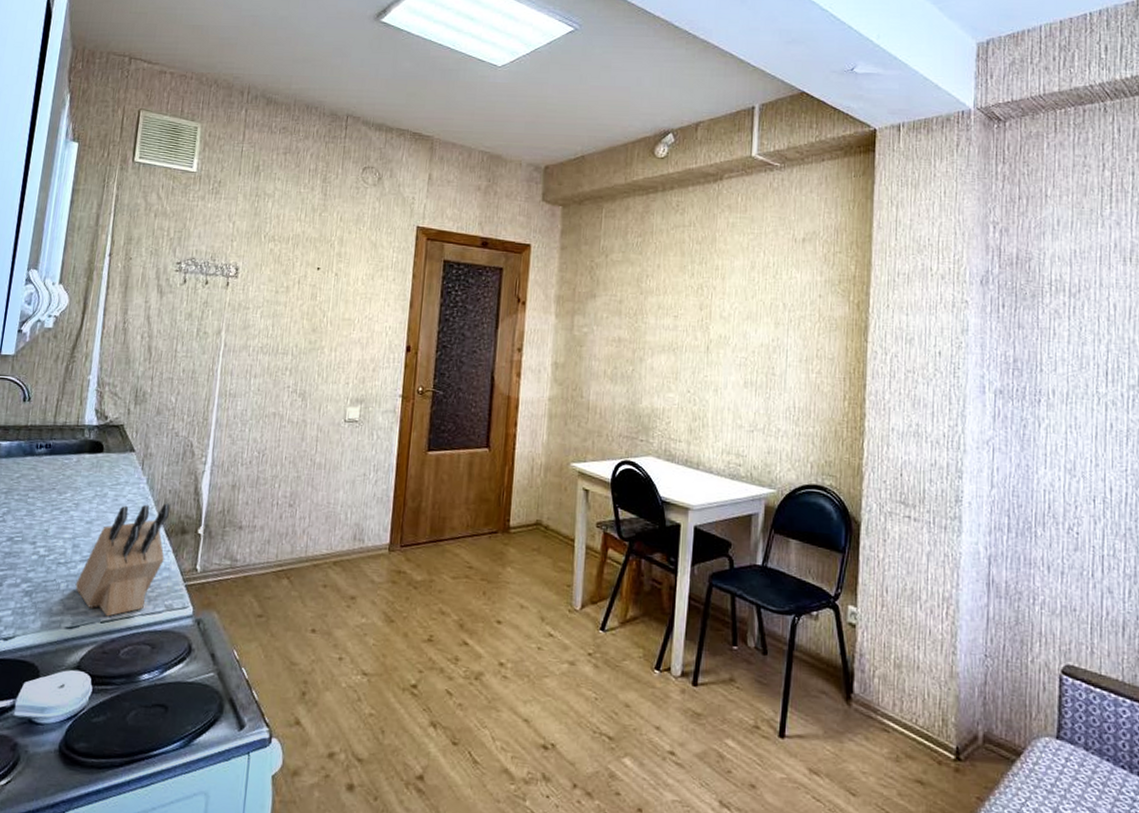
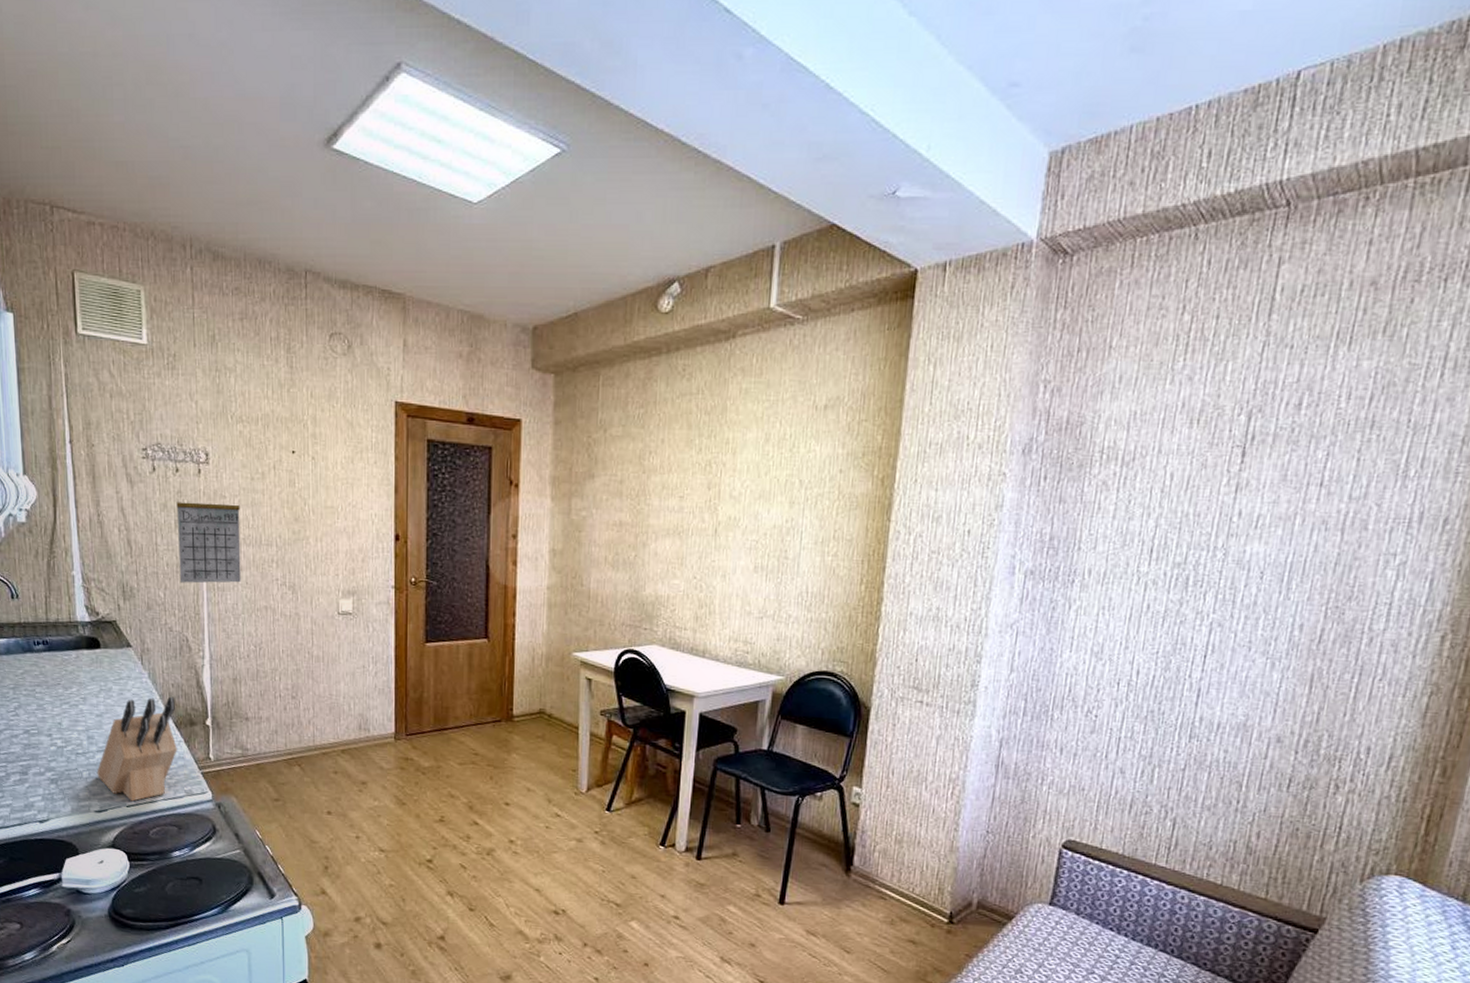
calendar: none [193,296,262,390] -> present [176,485,241,584]

